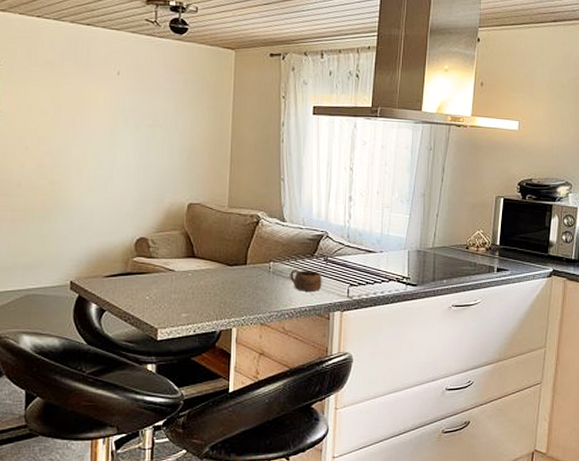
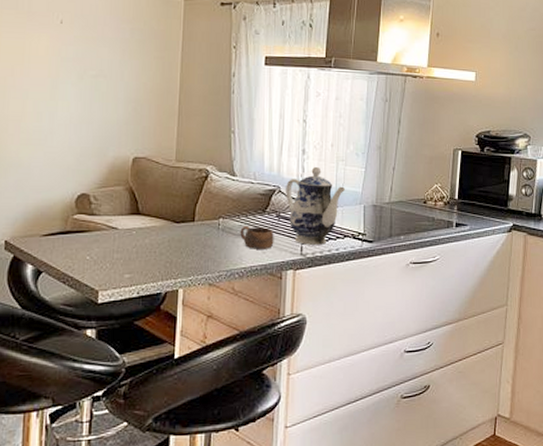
teapot: none [333,212,391,288] -> present [286,166,346,245]

